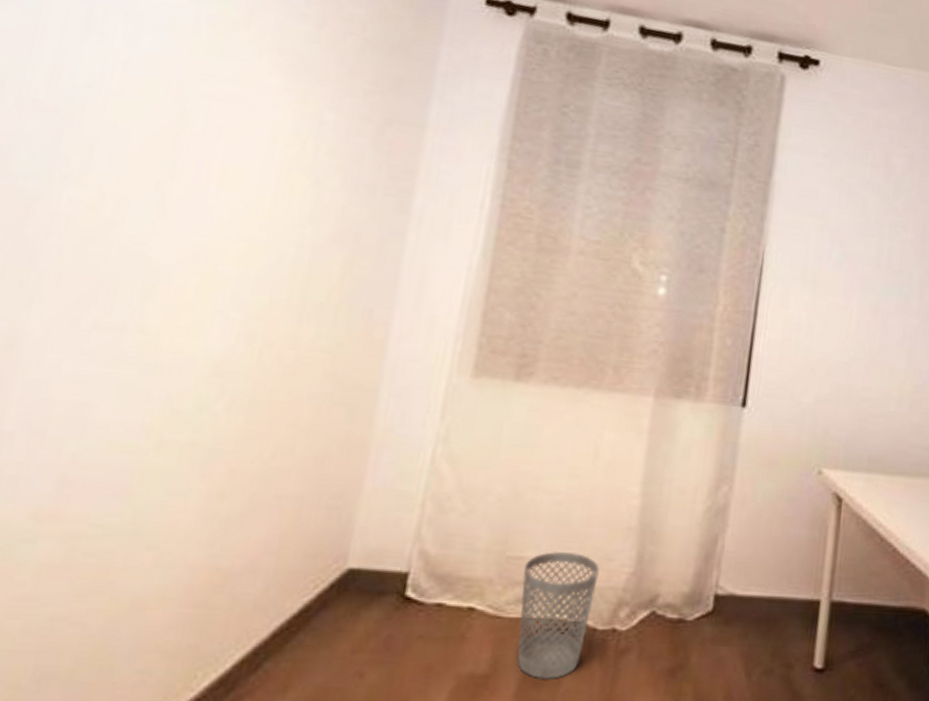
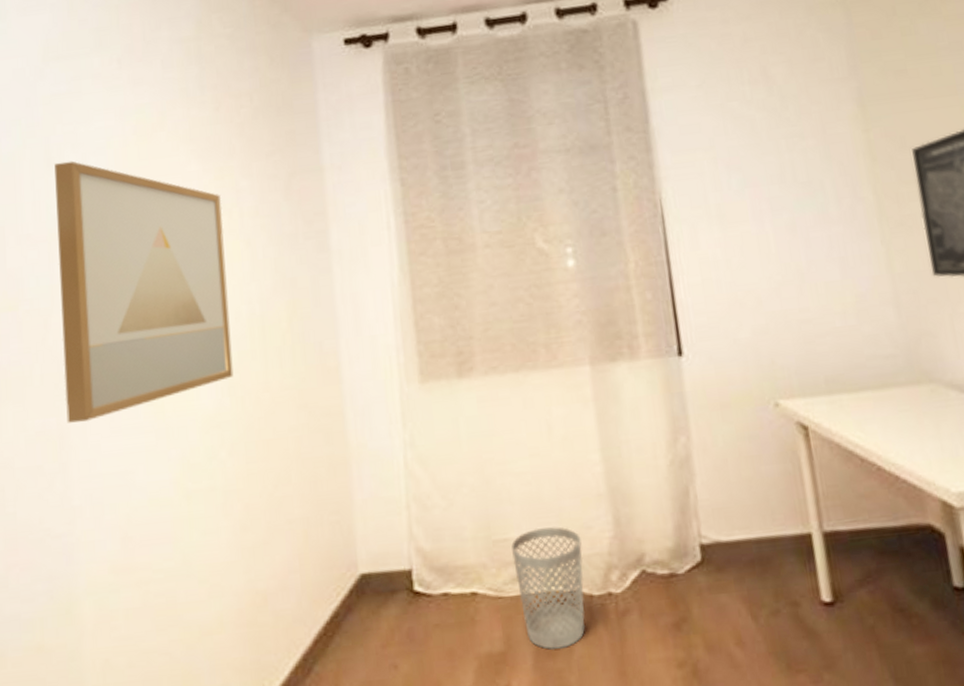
wall art: none [23,27,298,336] -> present [54,160,234,423]

